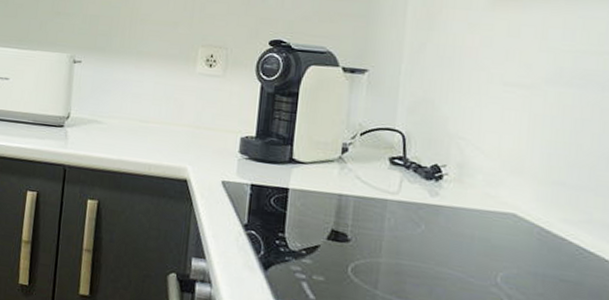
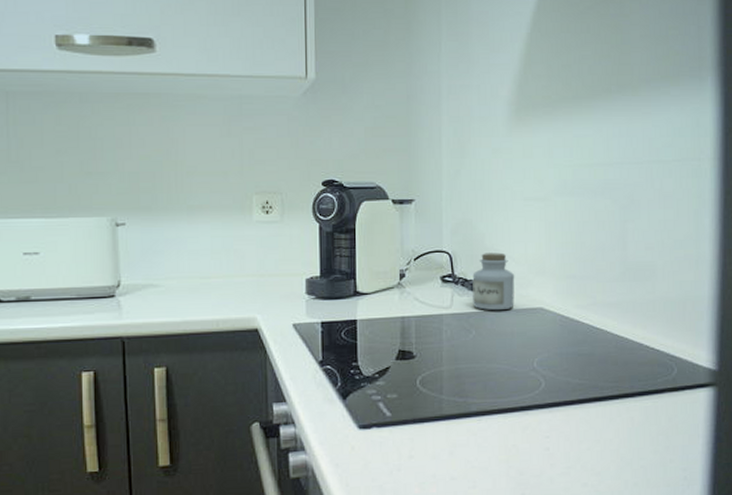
jar: none [425,139,483,209] -> present [472,252,515,311]

